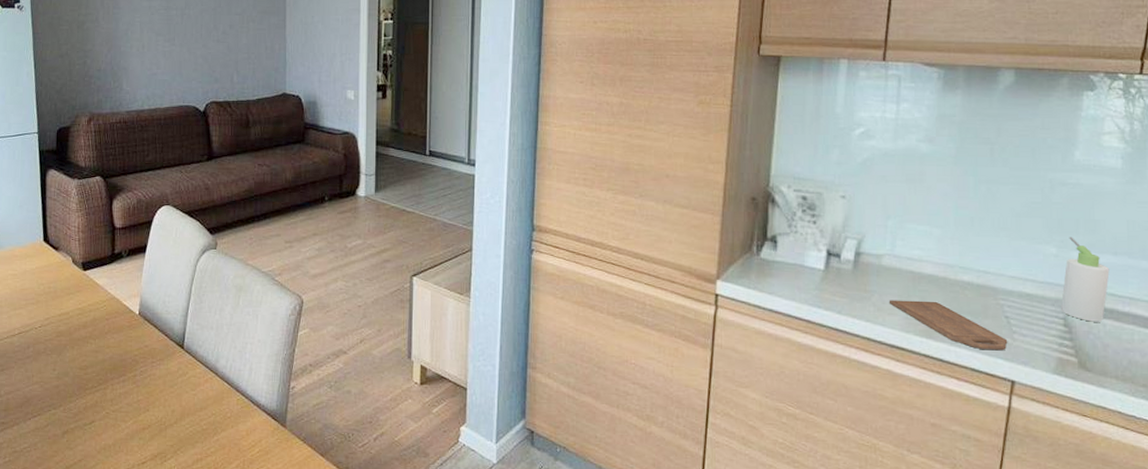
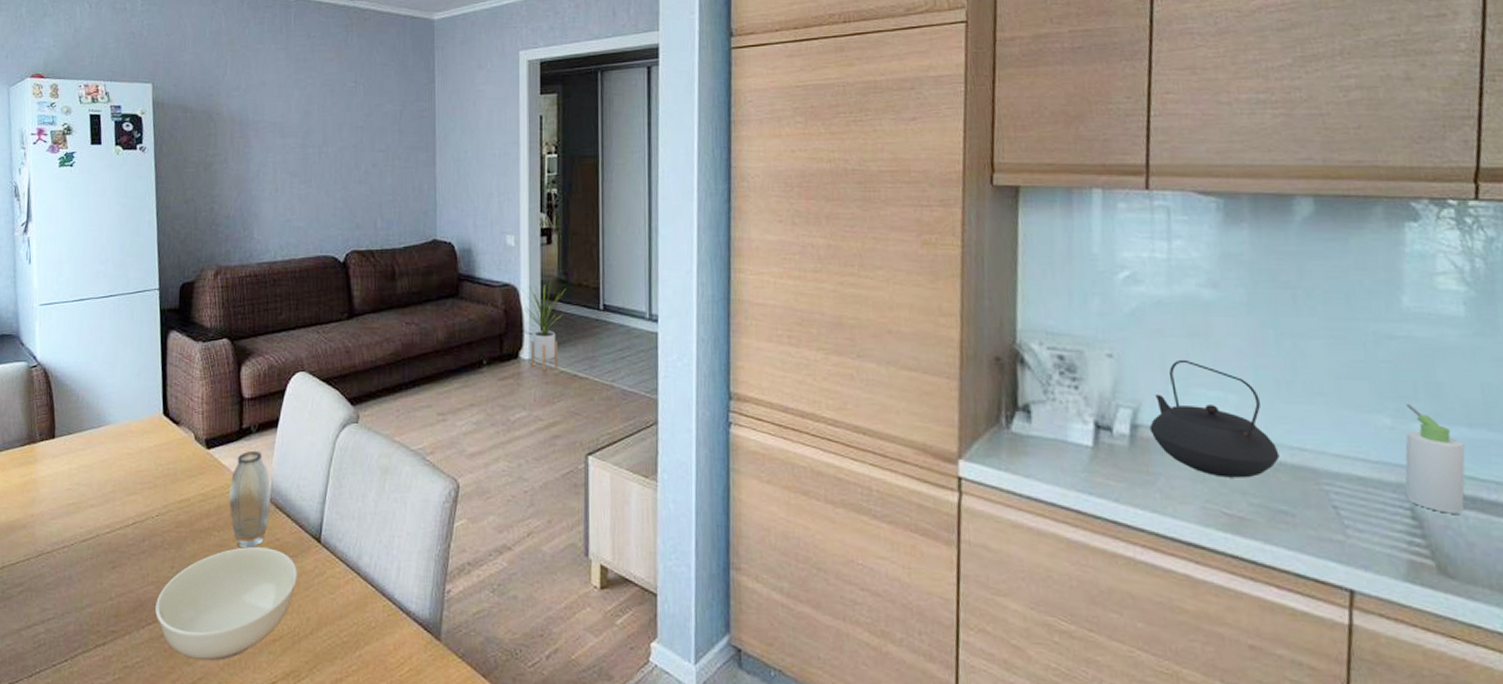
bowl: none [40,352,163,446] -> present [155,547,297,661]
vase: none [103,272,140,354] -> present [229,450,271,549]
house plant: none [360,132,398,206] -> present [523,283,566,371]
teapot: none [870,200,969,295] -> present [1149,359,1280,478]
cutting board: present [888,300,1008,351] -> none [1179,484,1340,551]

